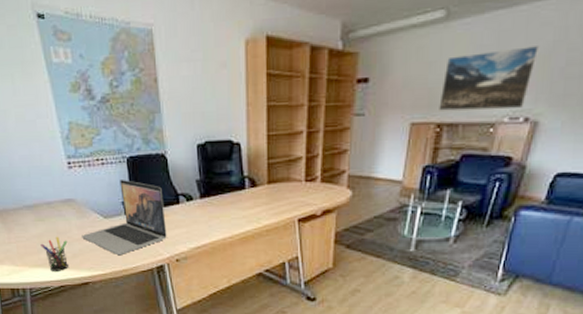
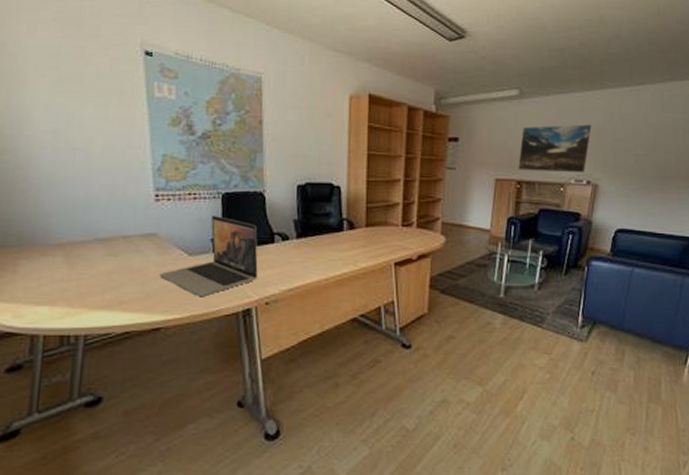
pen holder: present [40,236,68,271] -> none [108,274,142,315]

